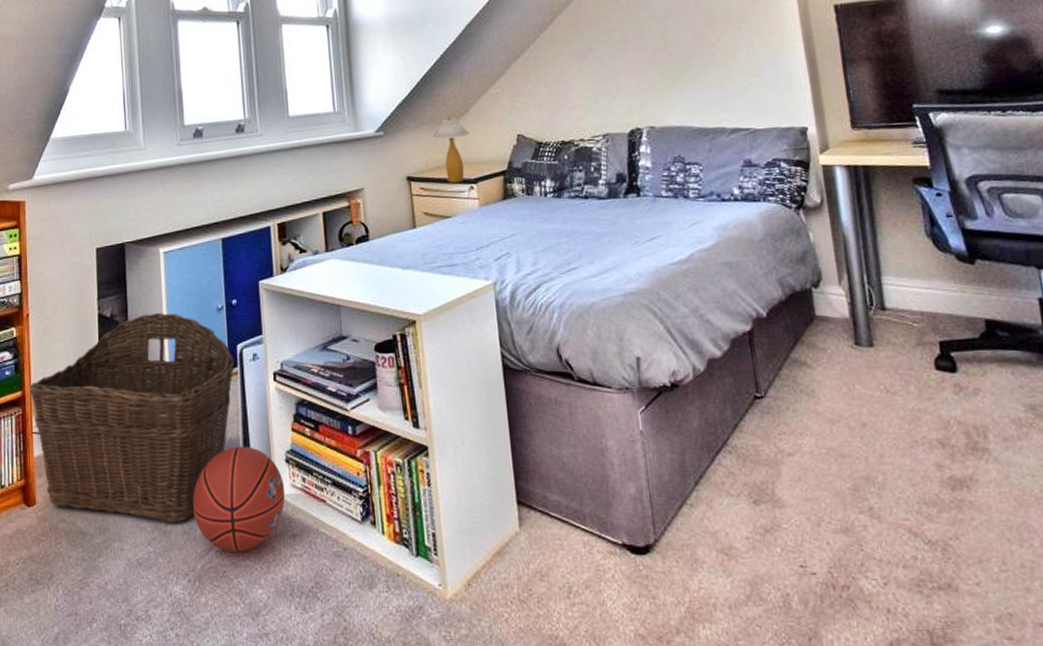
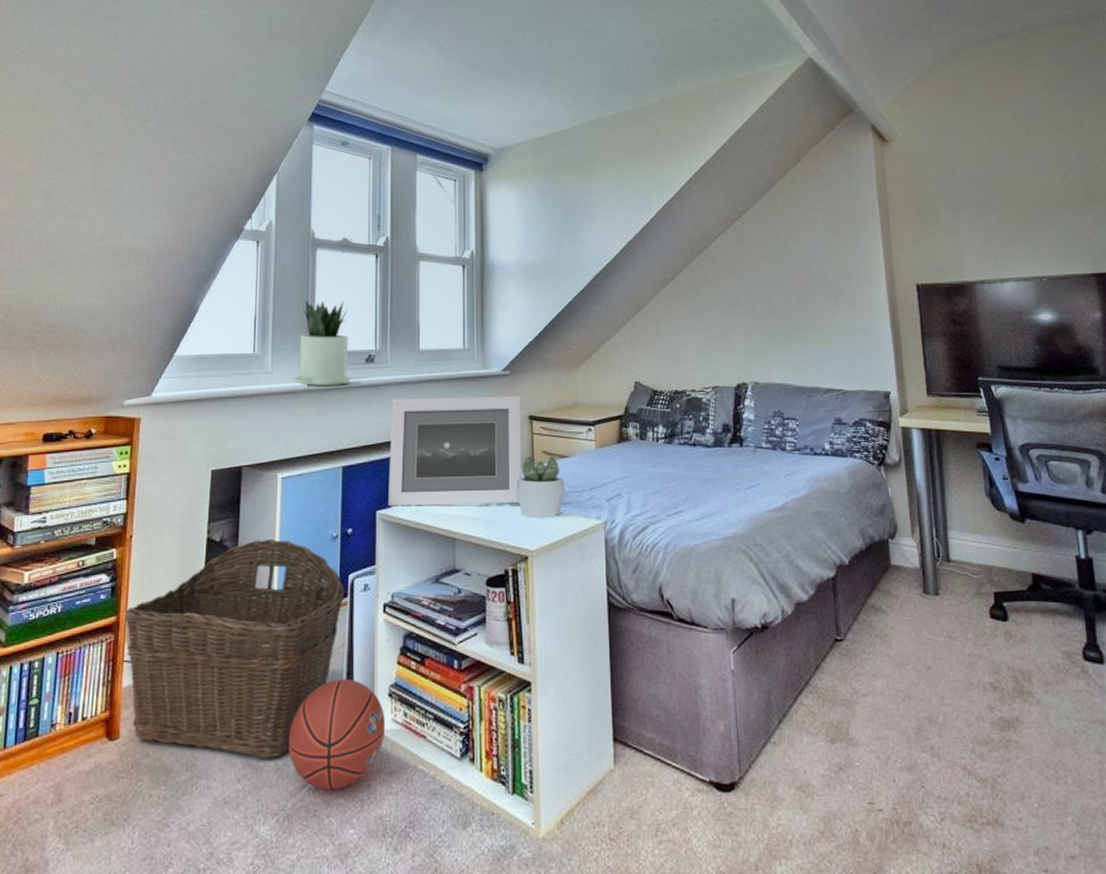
planter: none [166,72,224,160] -> present [293,301,352,386]
picture frame: none [265,157,404,276] -> present [388,396,522,507]
succulent plant: none [398,217,450,282] -> present [516,456,565,518]
table lamp: present [432,114,471,183] -> none [556,358,592,424]

